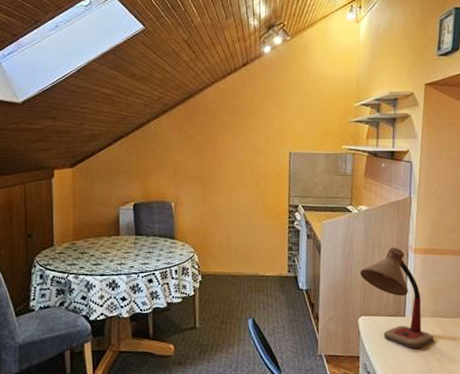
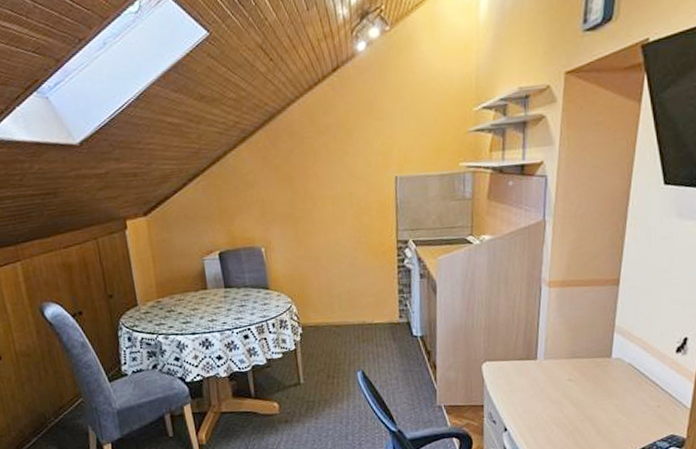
desk lamp: present [360,247,433,349] -> none [484,281,570,394]

